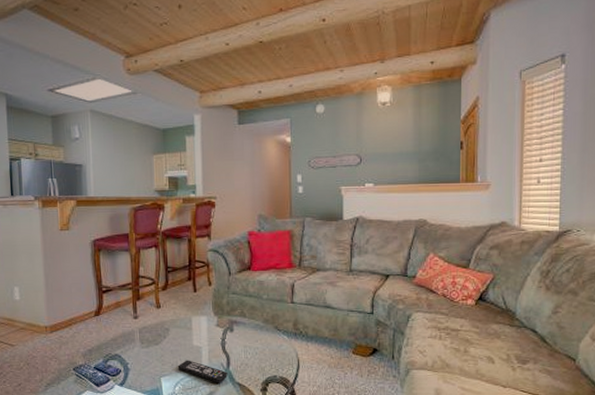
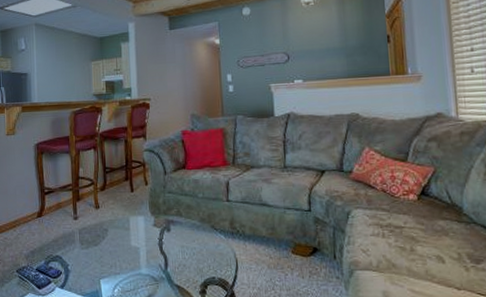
remote control: present [177,360,228,383] -> none [116,261,167,286]

